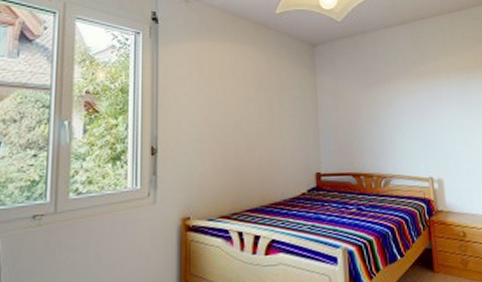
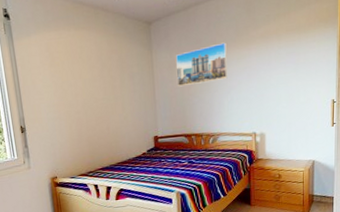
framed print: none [342,74,398,117] -> present [176,42,228,87]

